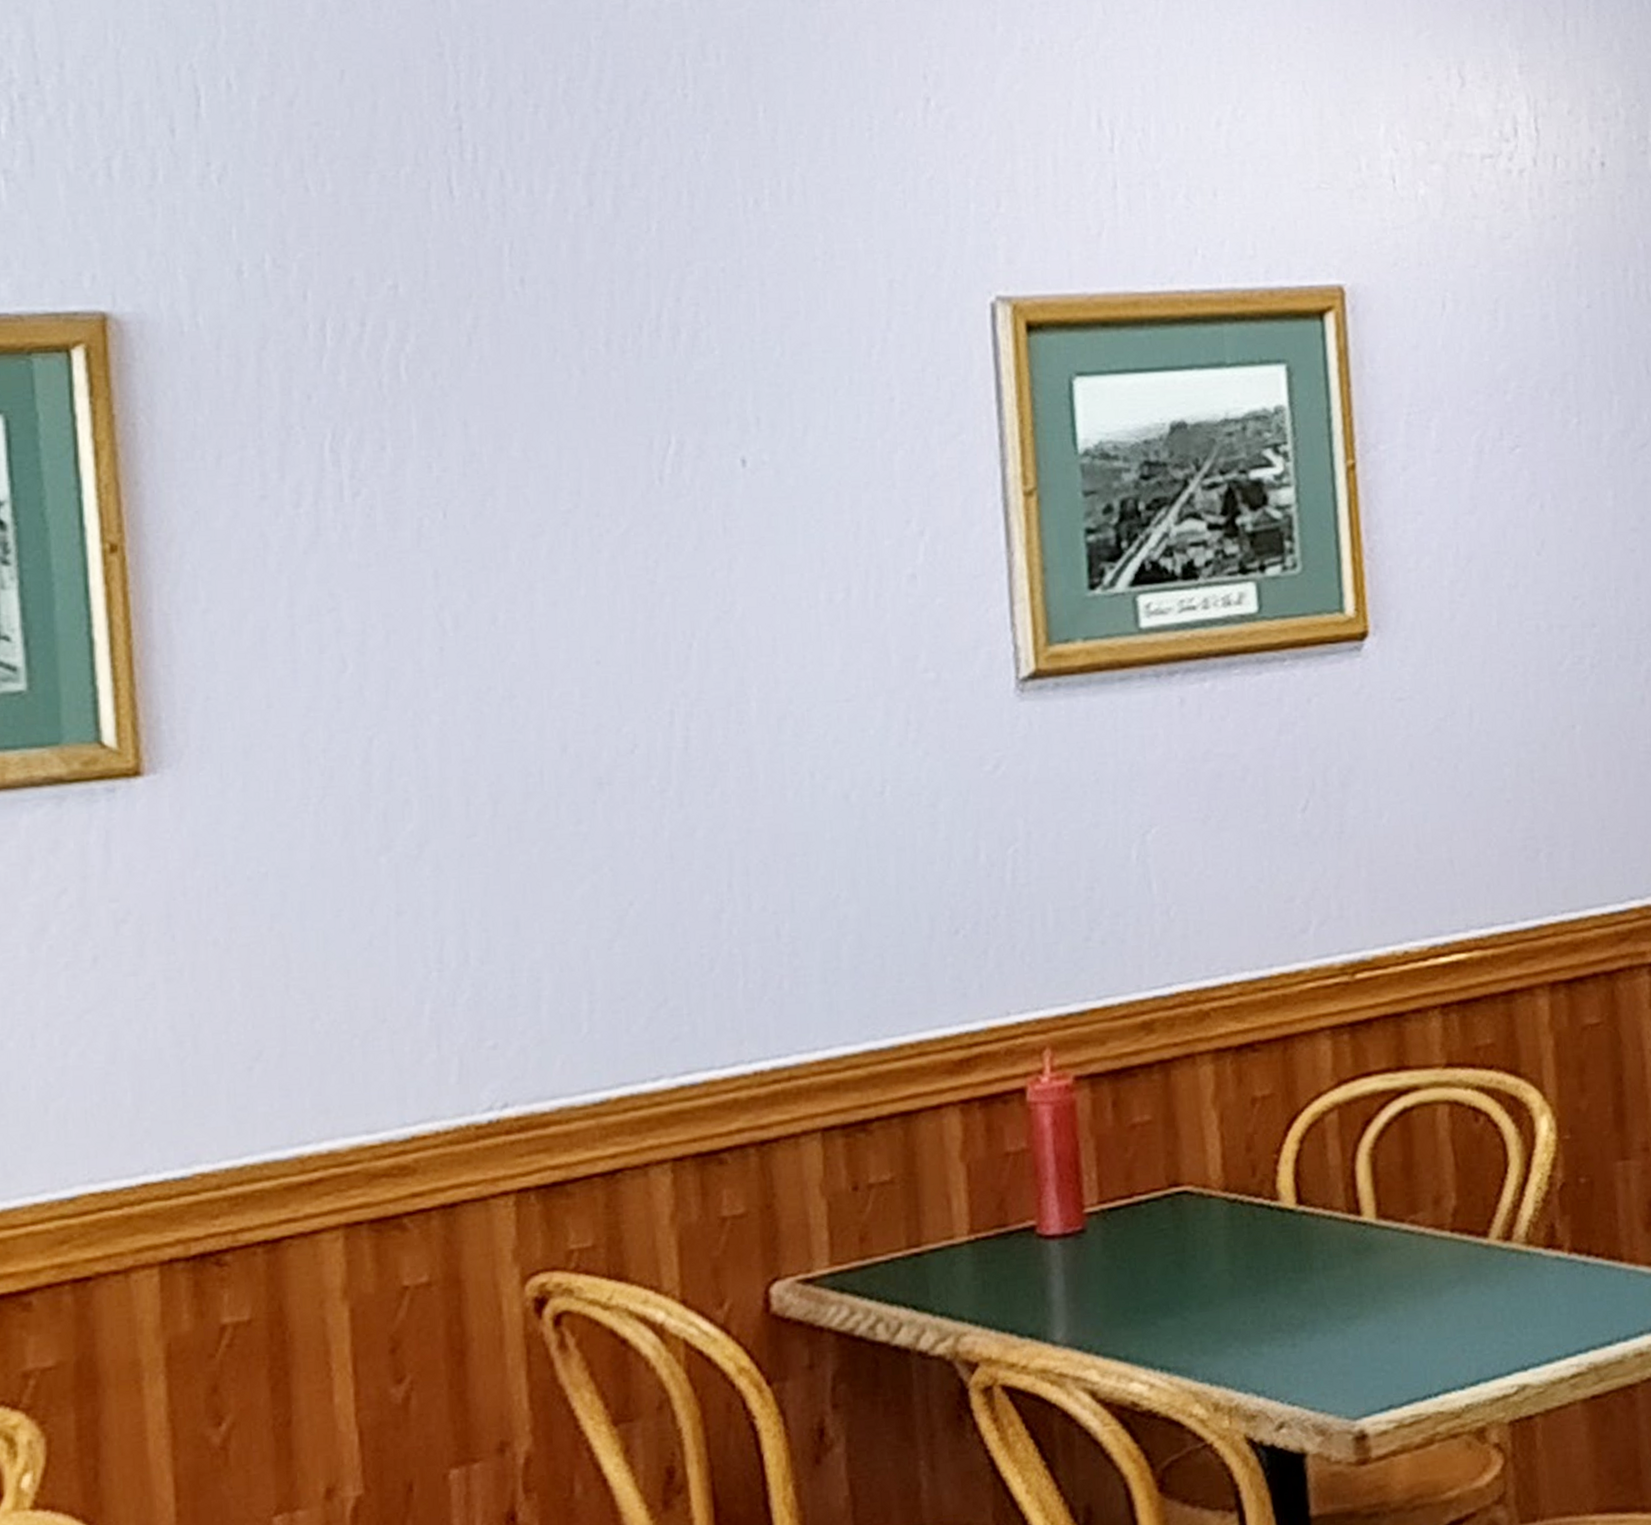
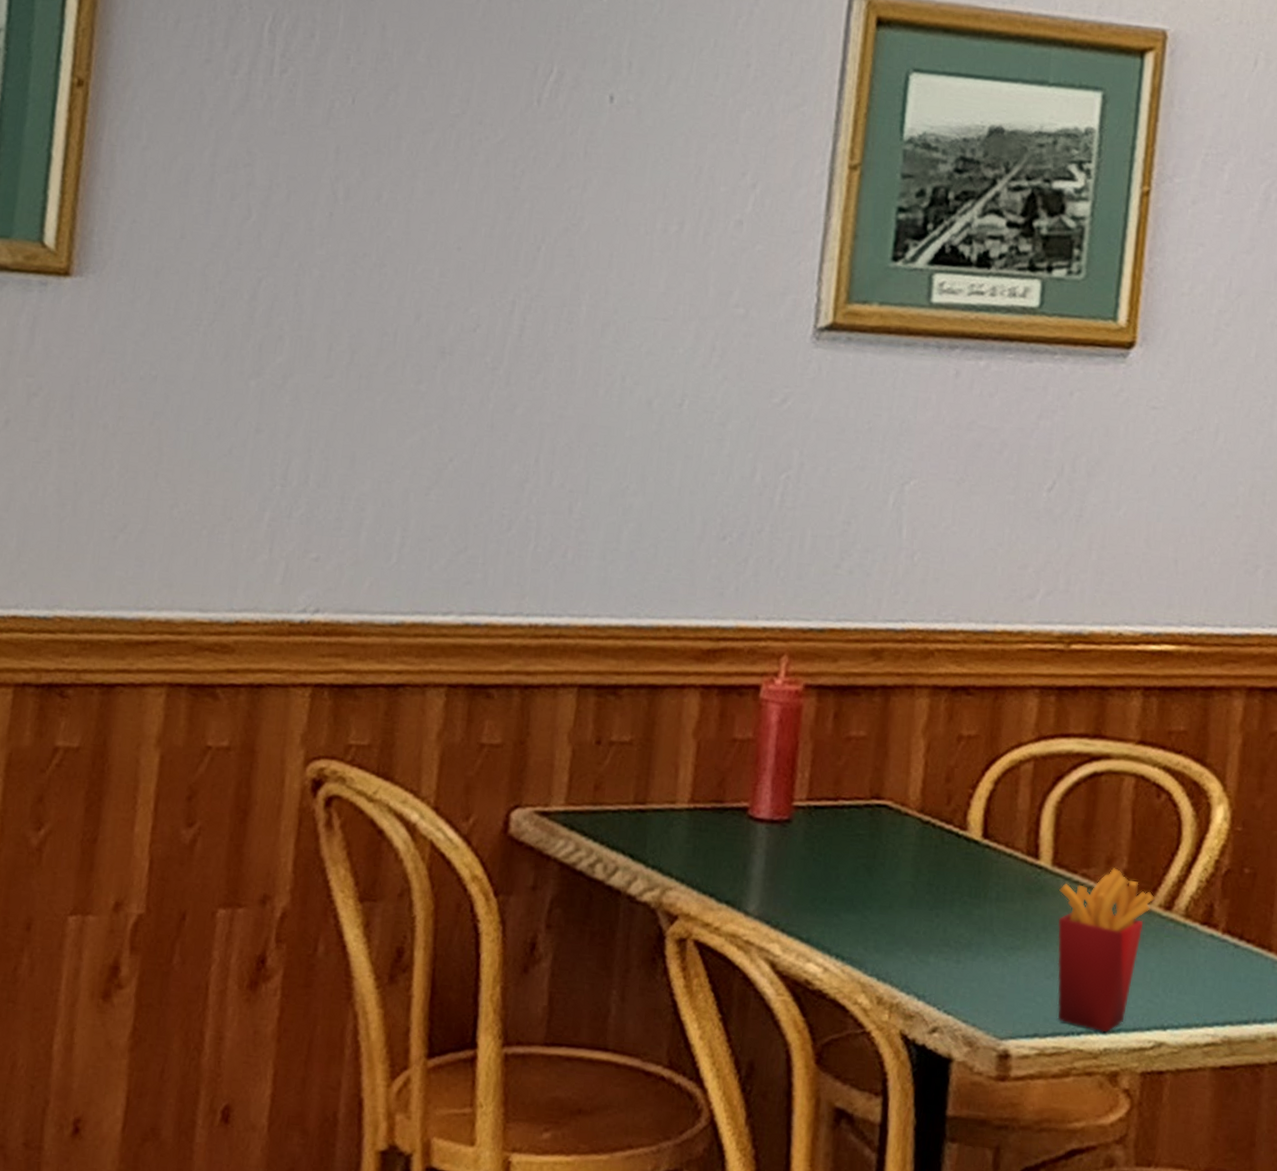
french fries: none [1389,1207,1491,1388] -> present [1057,867,1155,1033]

